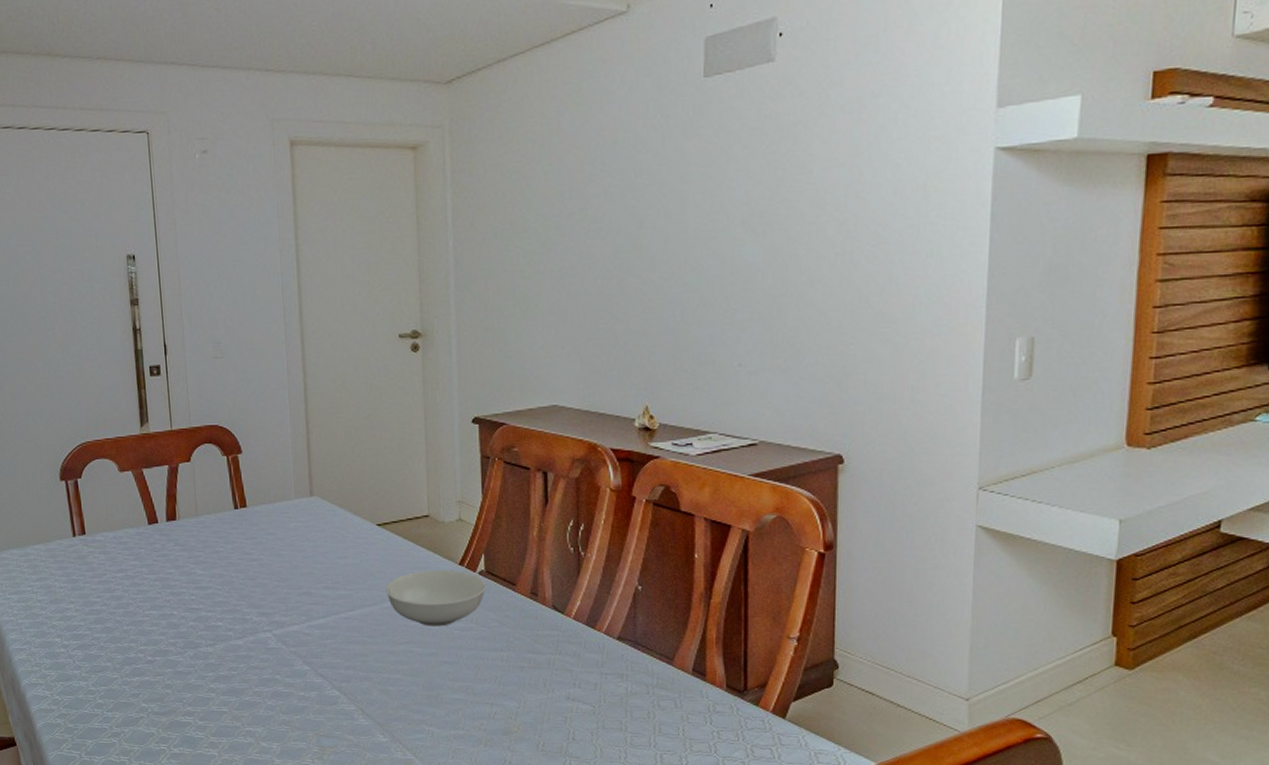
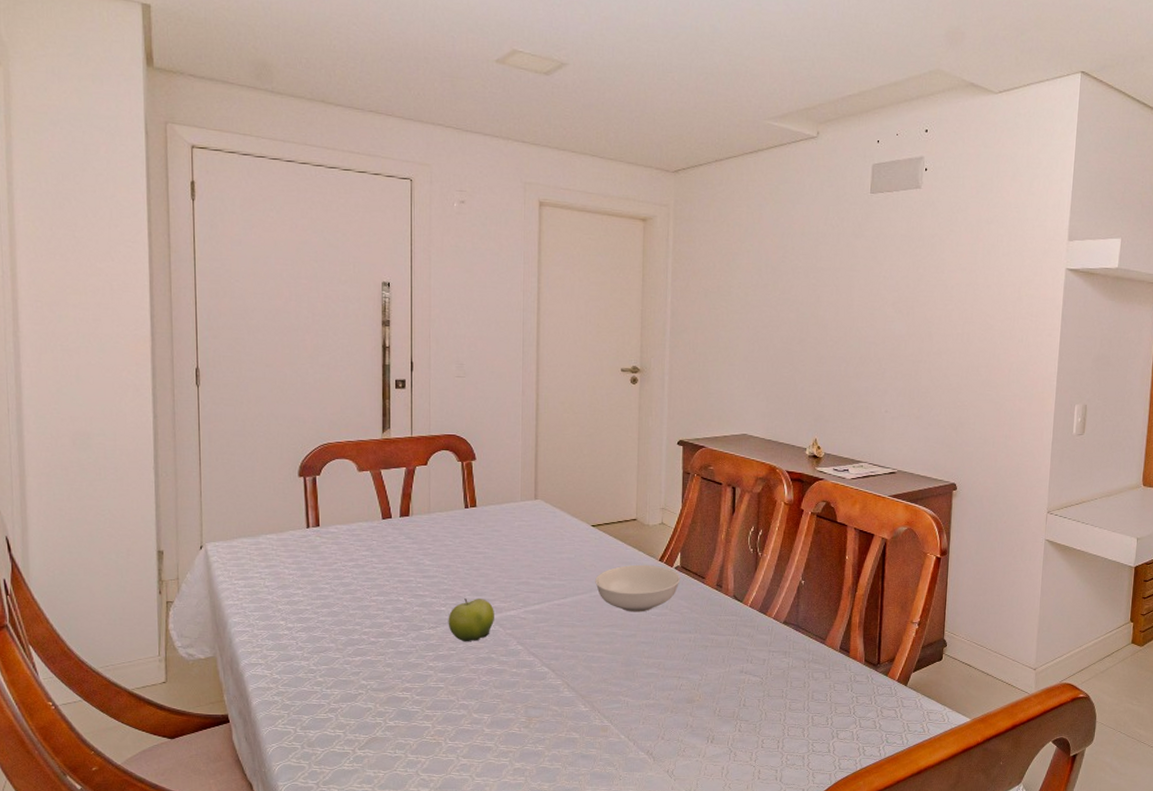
fruit: none [226,612,276,661] -> present [448,598,494,642]

